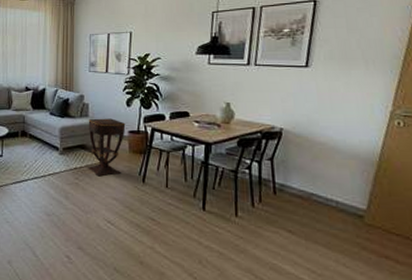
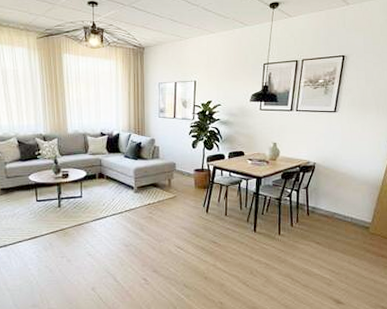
side table: present [88,118,126,176] -> none [159,159,192,209]

